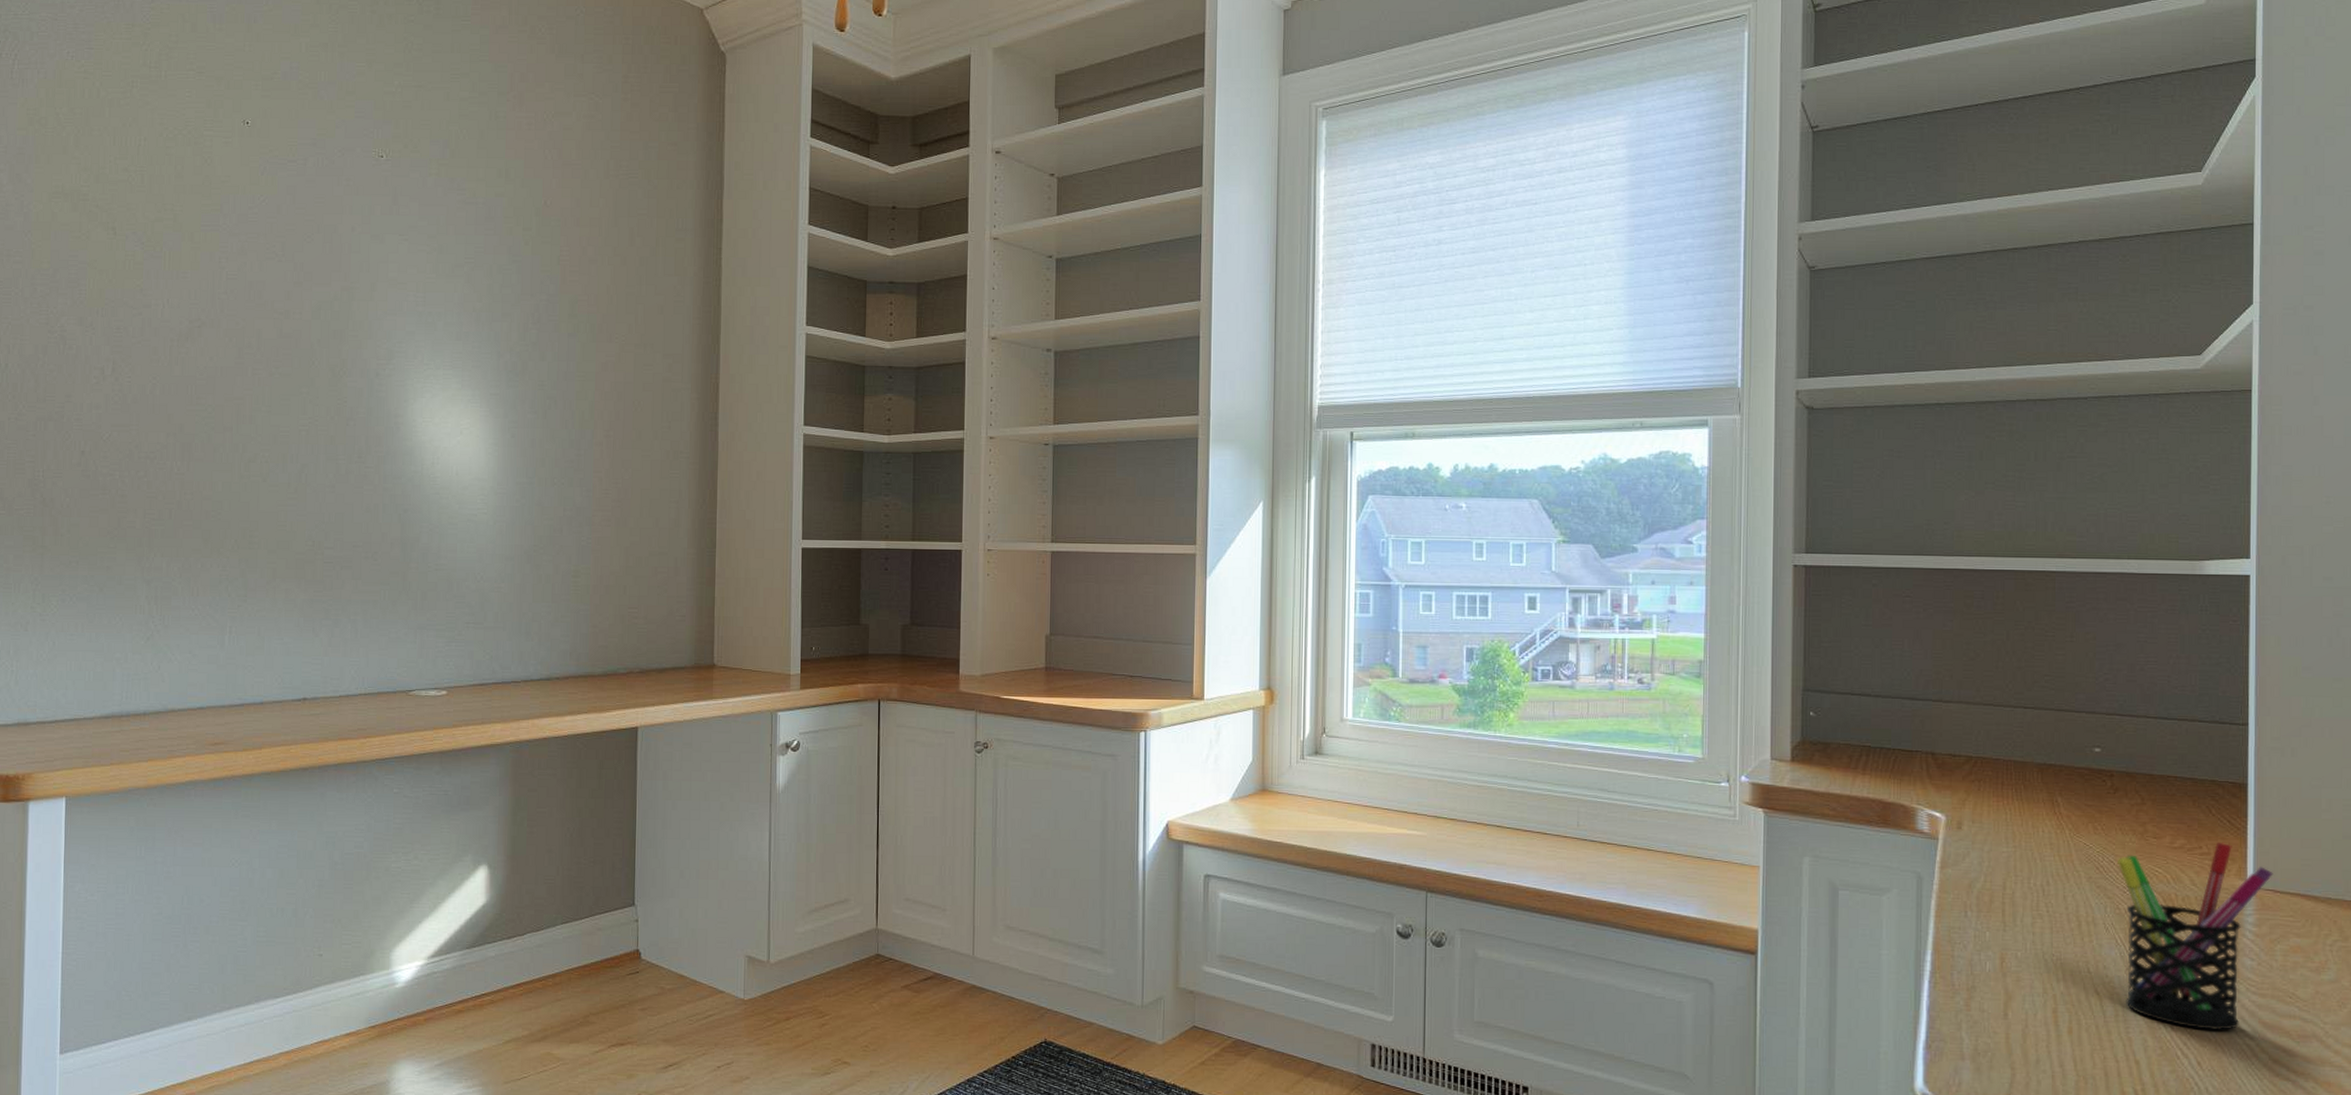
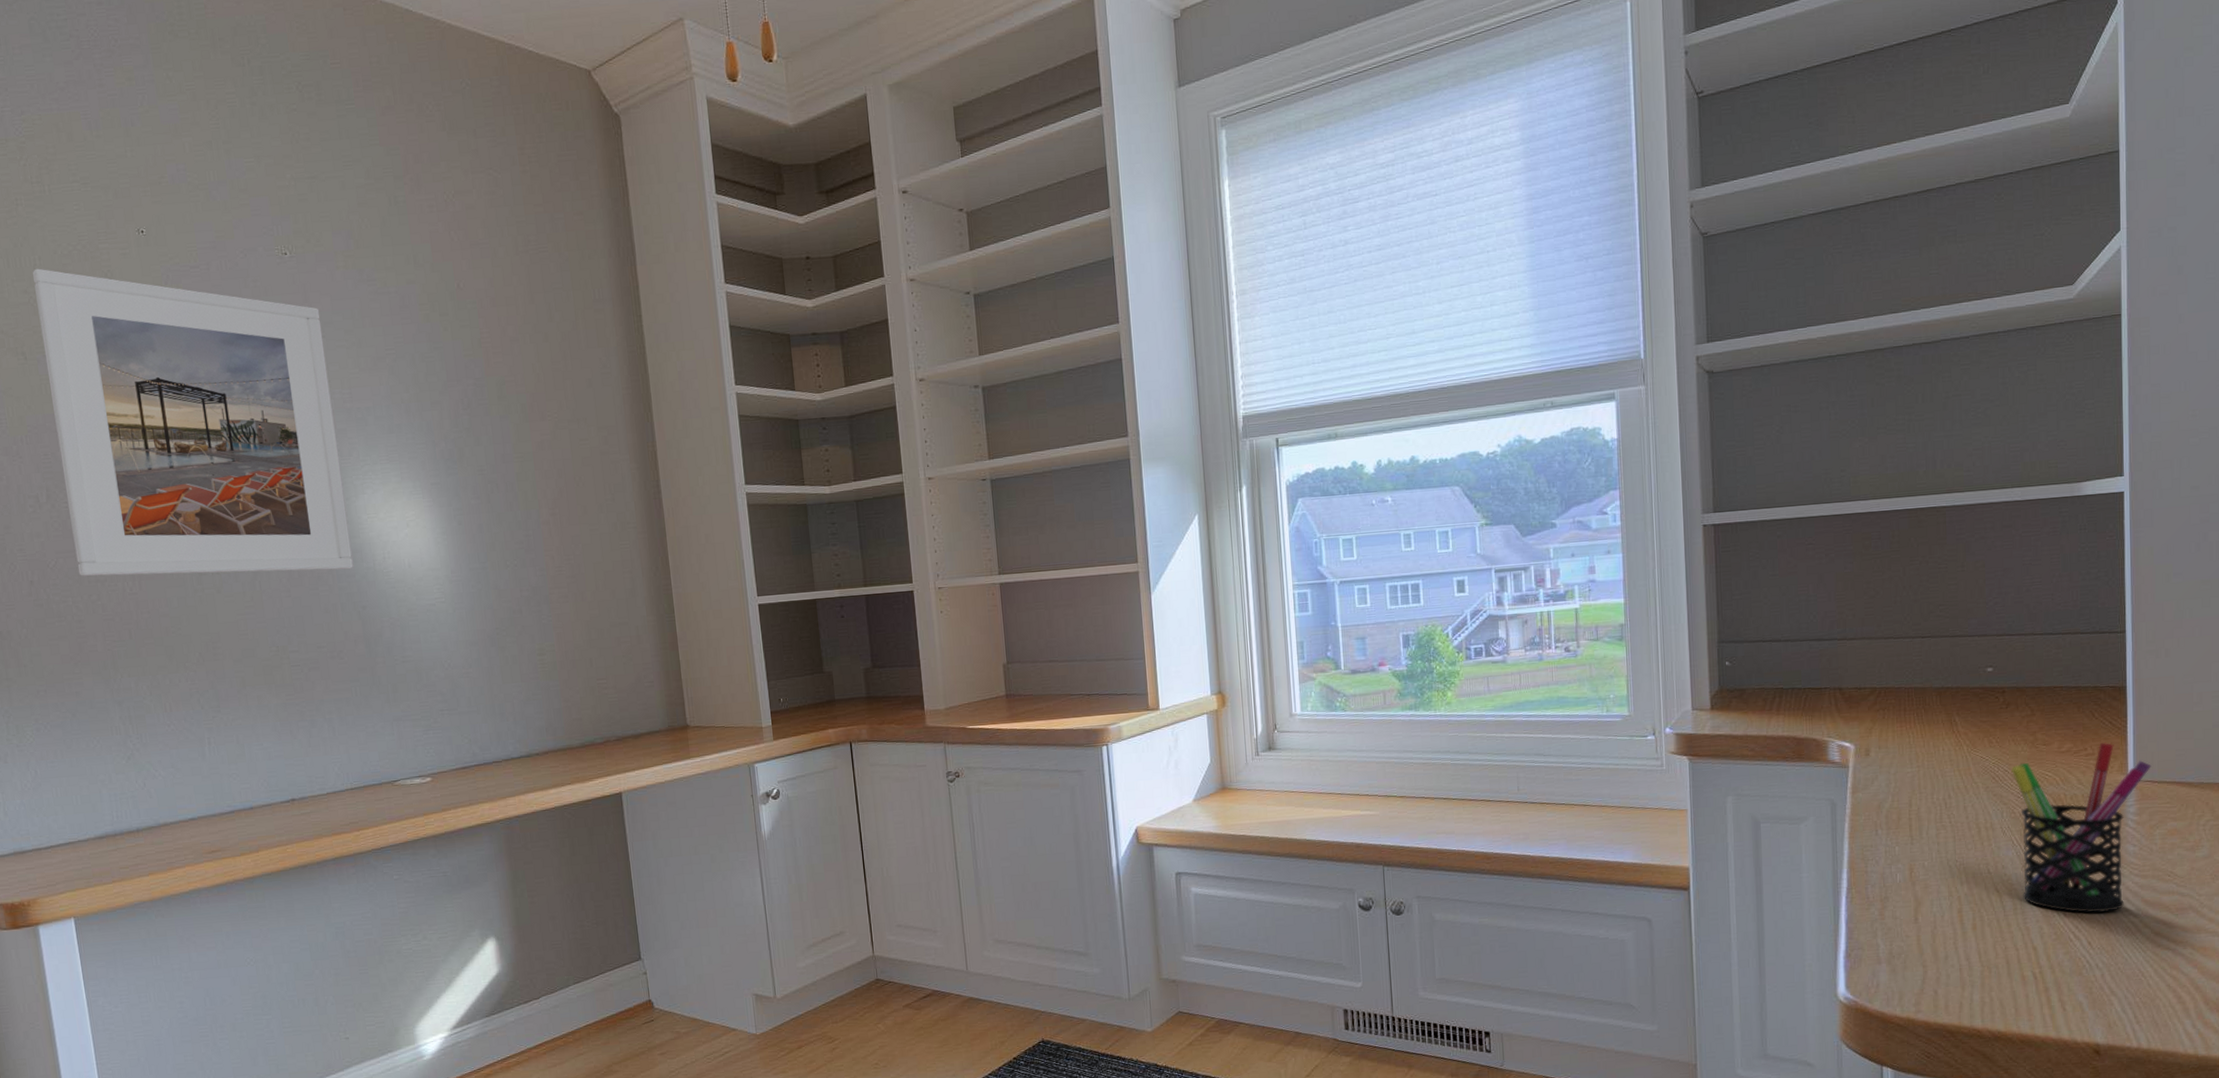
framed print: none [130,148,406,471] -> present [33,268,353,576]

